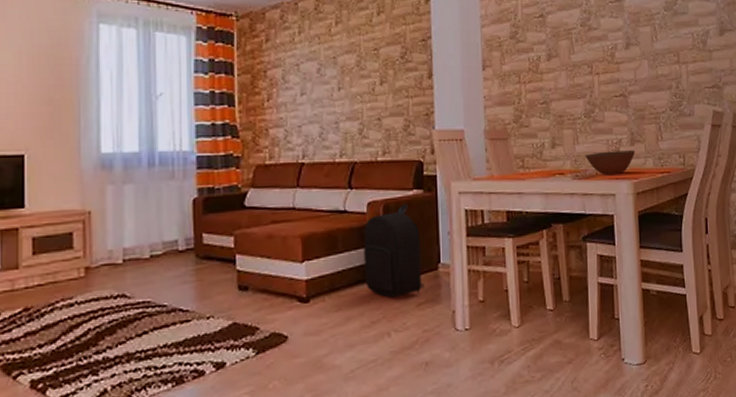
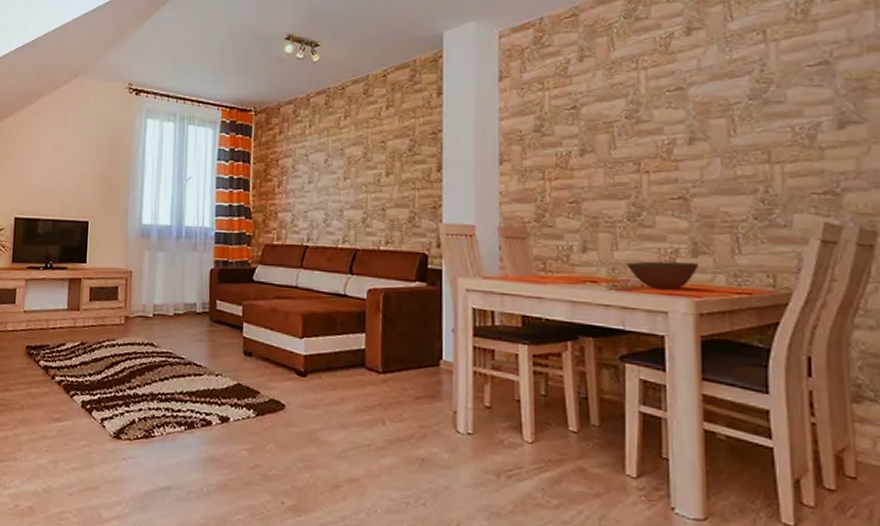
backpack: present [362,204,425,298] -> none [360,295,424,387]

